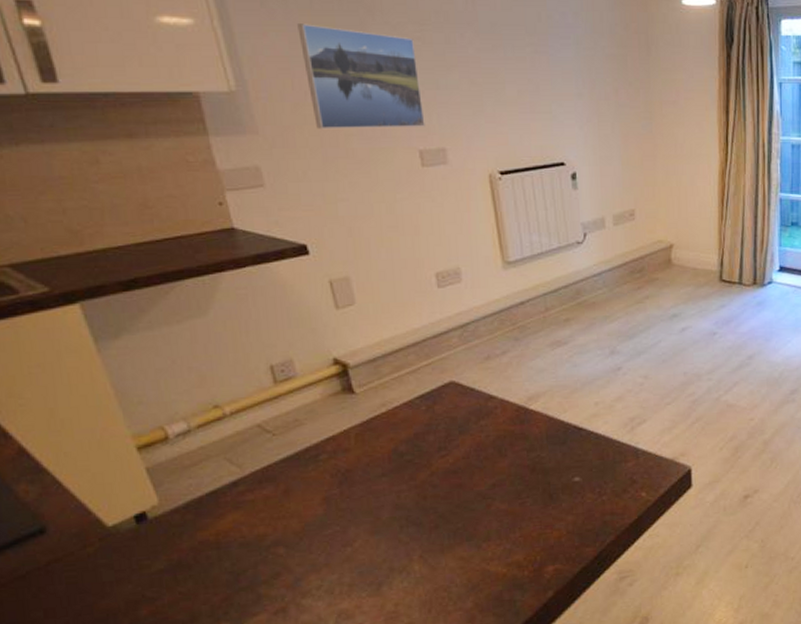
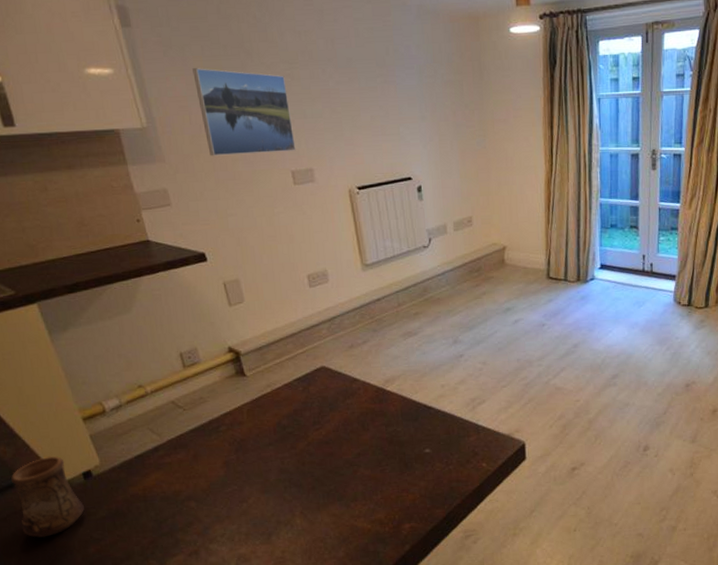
cup: none [34,495,135,600] -> present [11,456,85,538]

